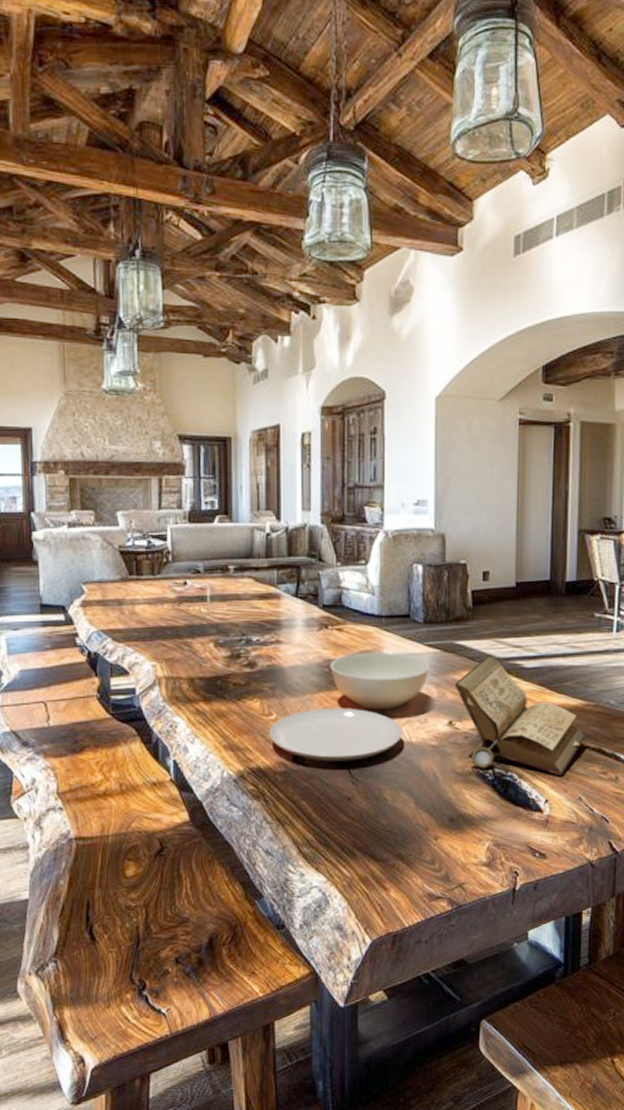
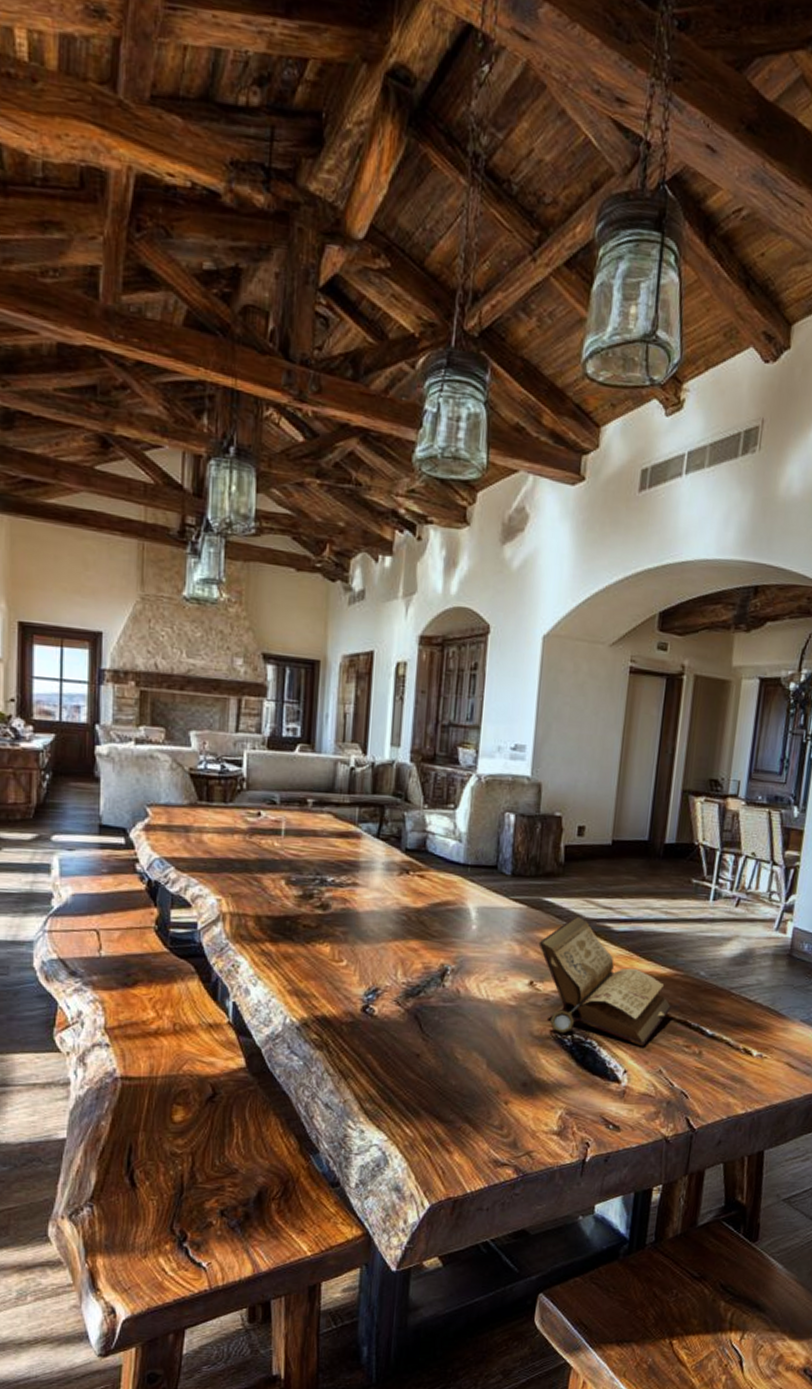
plate: present [269,708,402,762] -> none [338,958,480,1016]
bowl: present [330,651,431,710] -> none [408,901,515,965]

